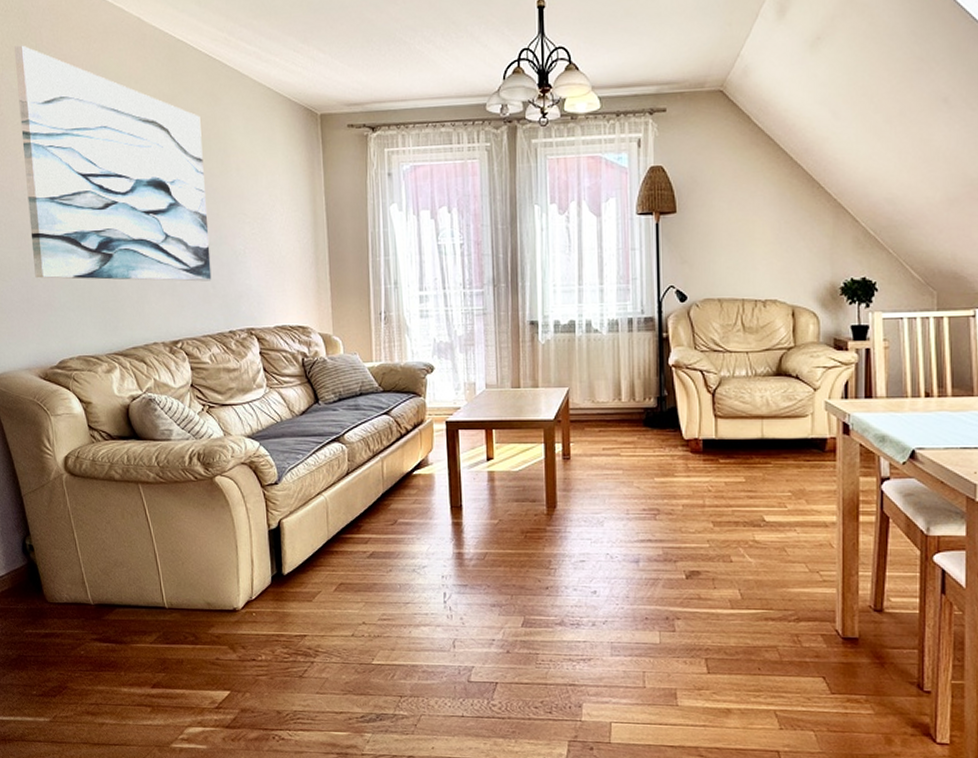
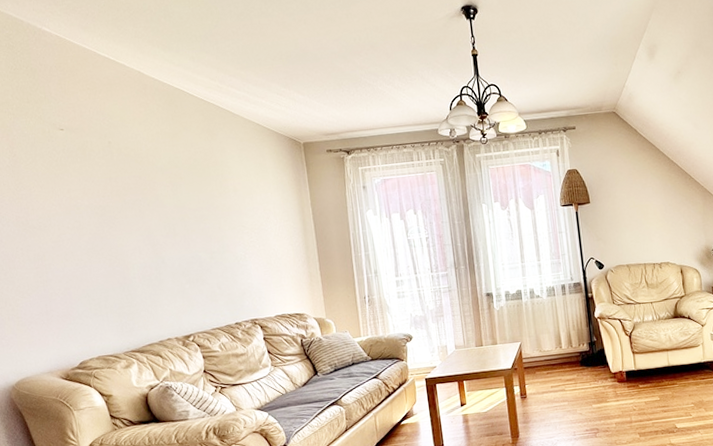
wall art: present [14,45,212,282] -> none [24,97,218,293]

